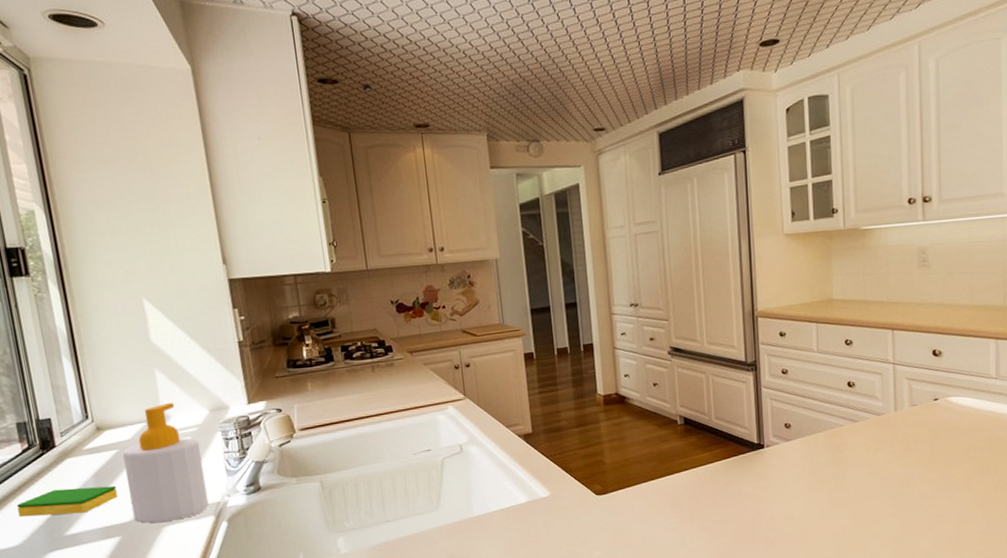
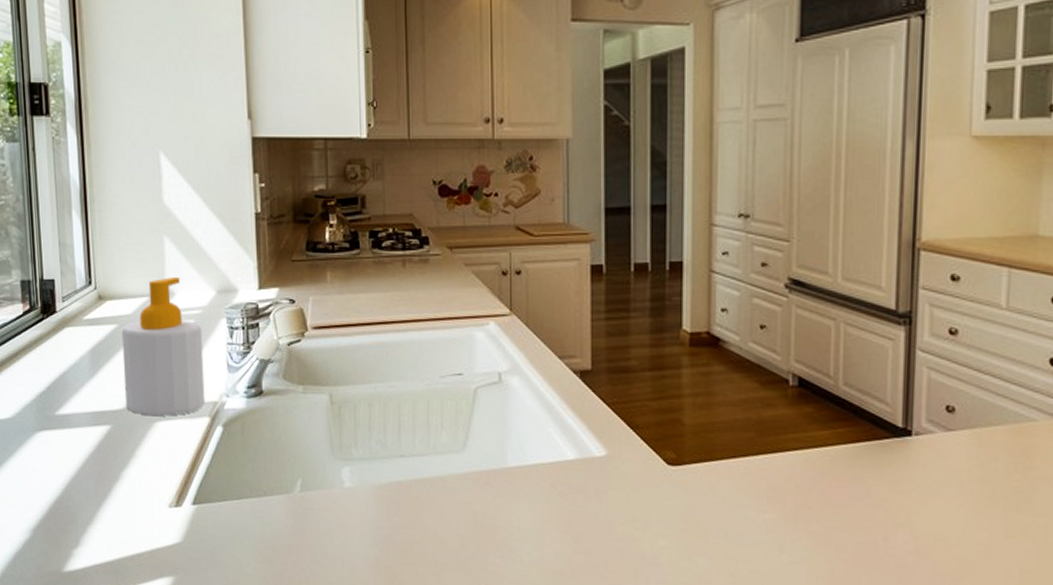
dish sponge: present [17,485,118,517] -> none [13,361,112,392]

